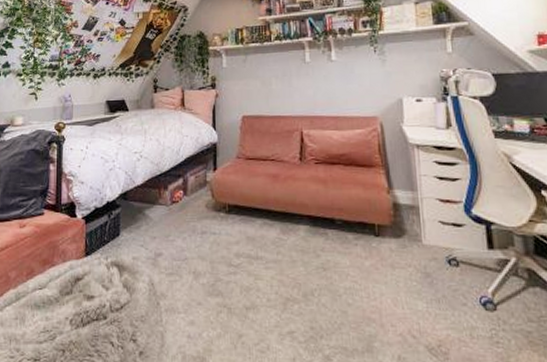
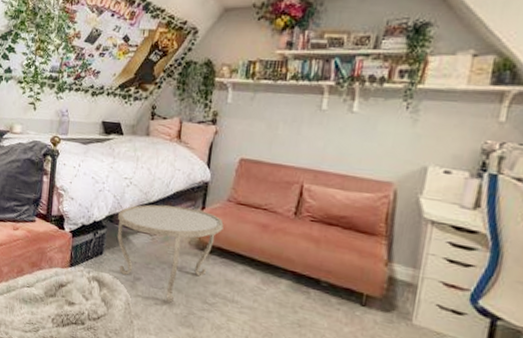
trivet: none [131,171,237,273] -> present [117,204,224,303]

